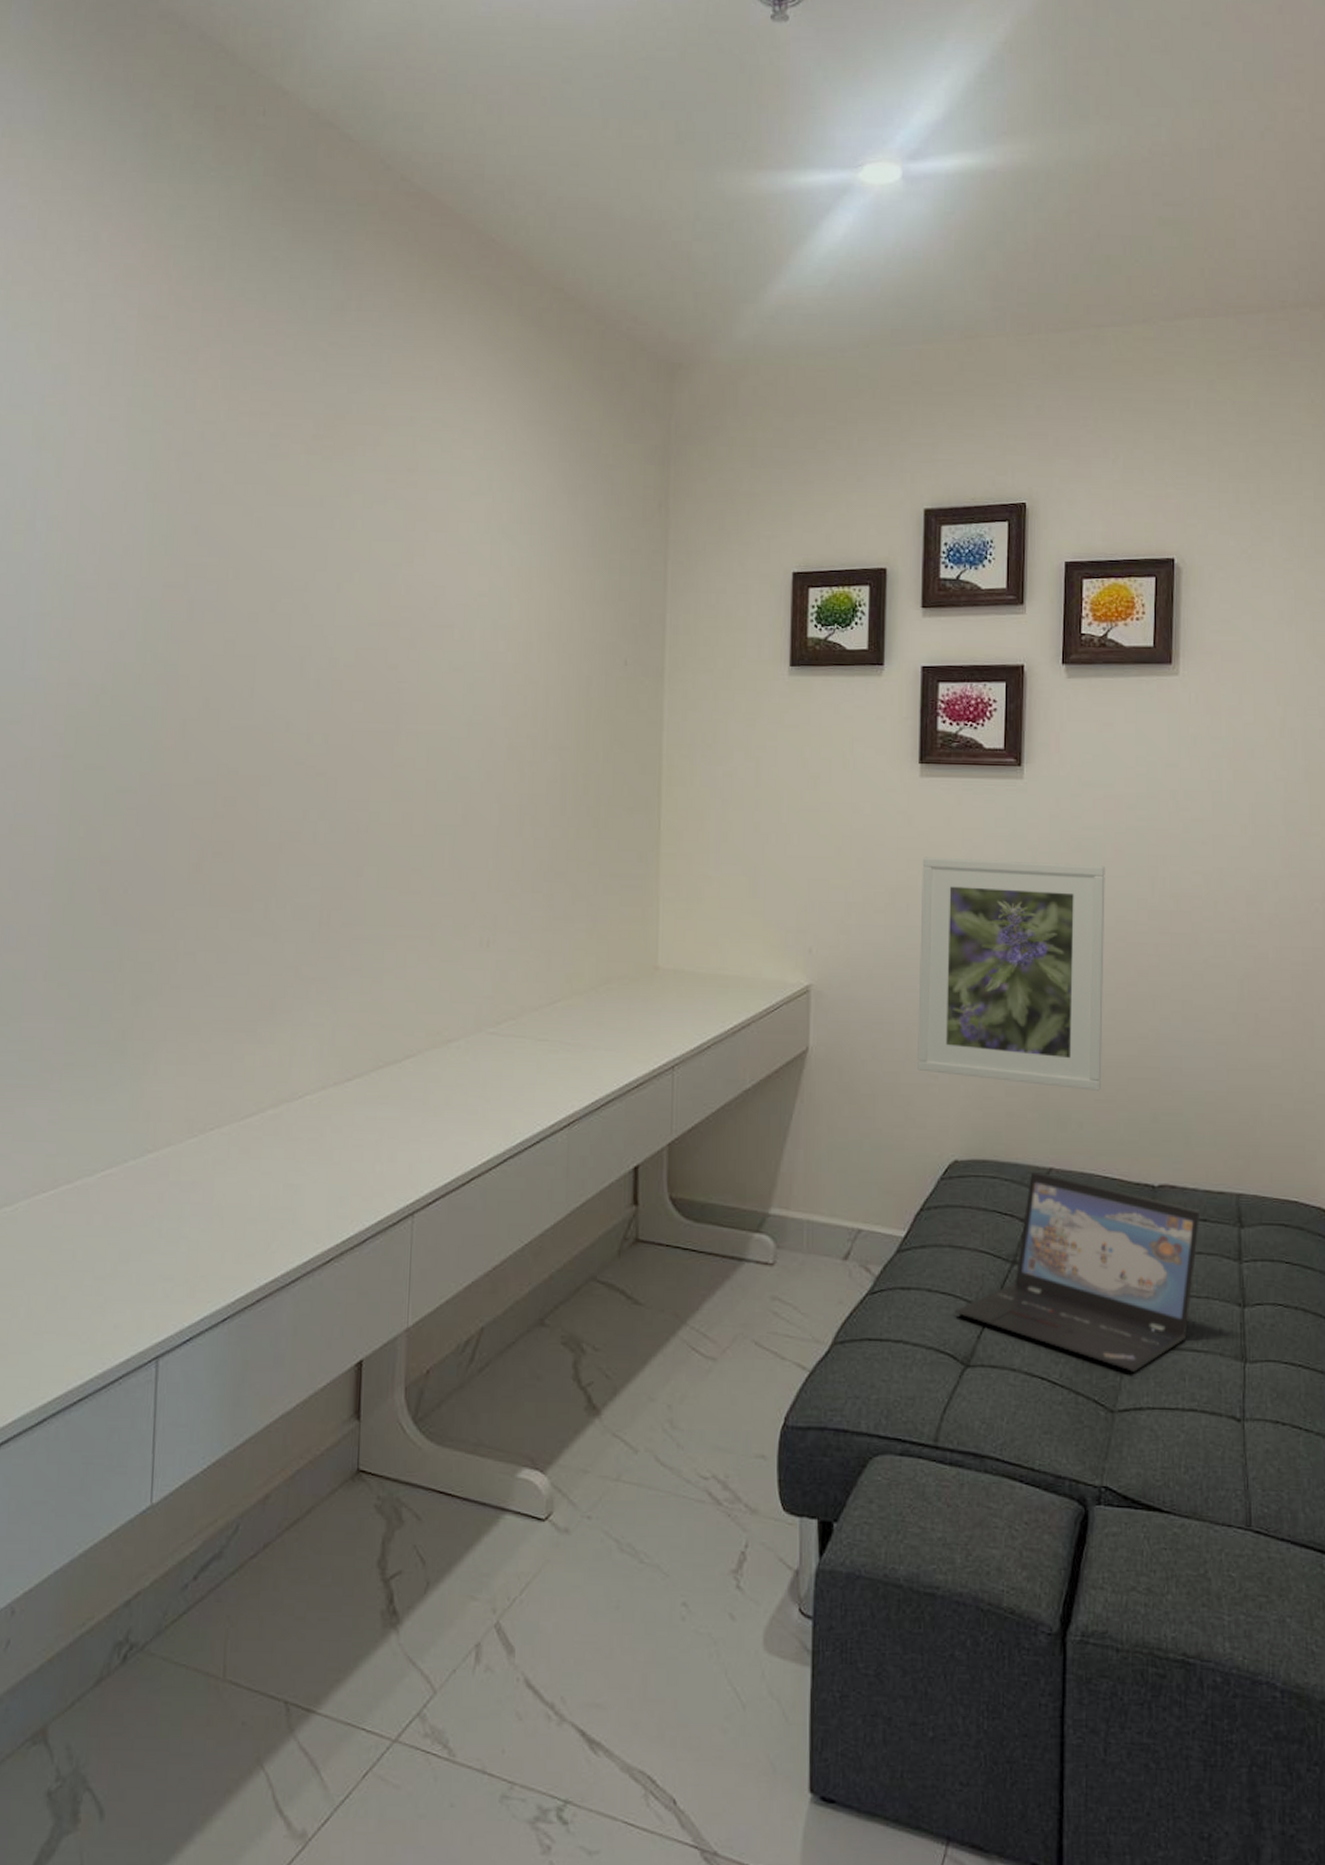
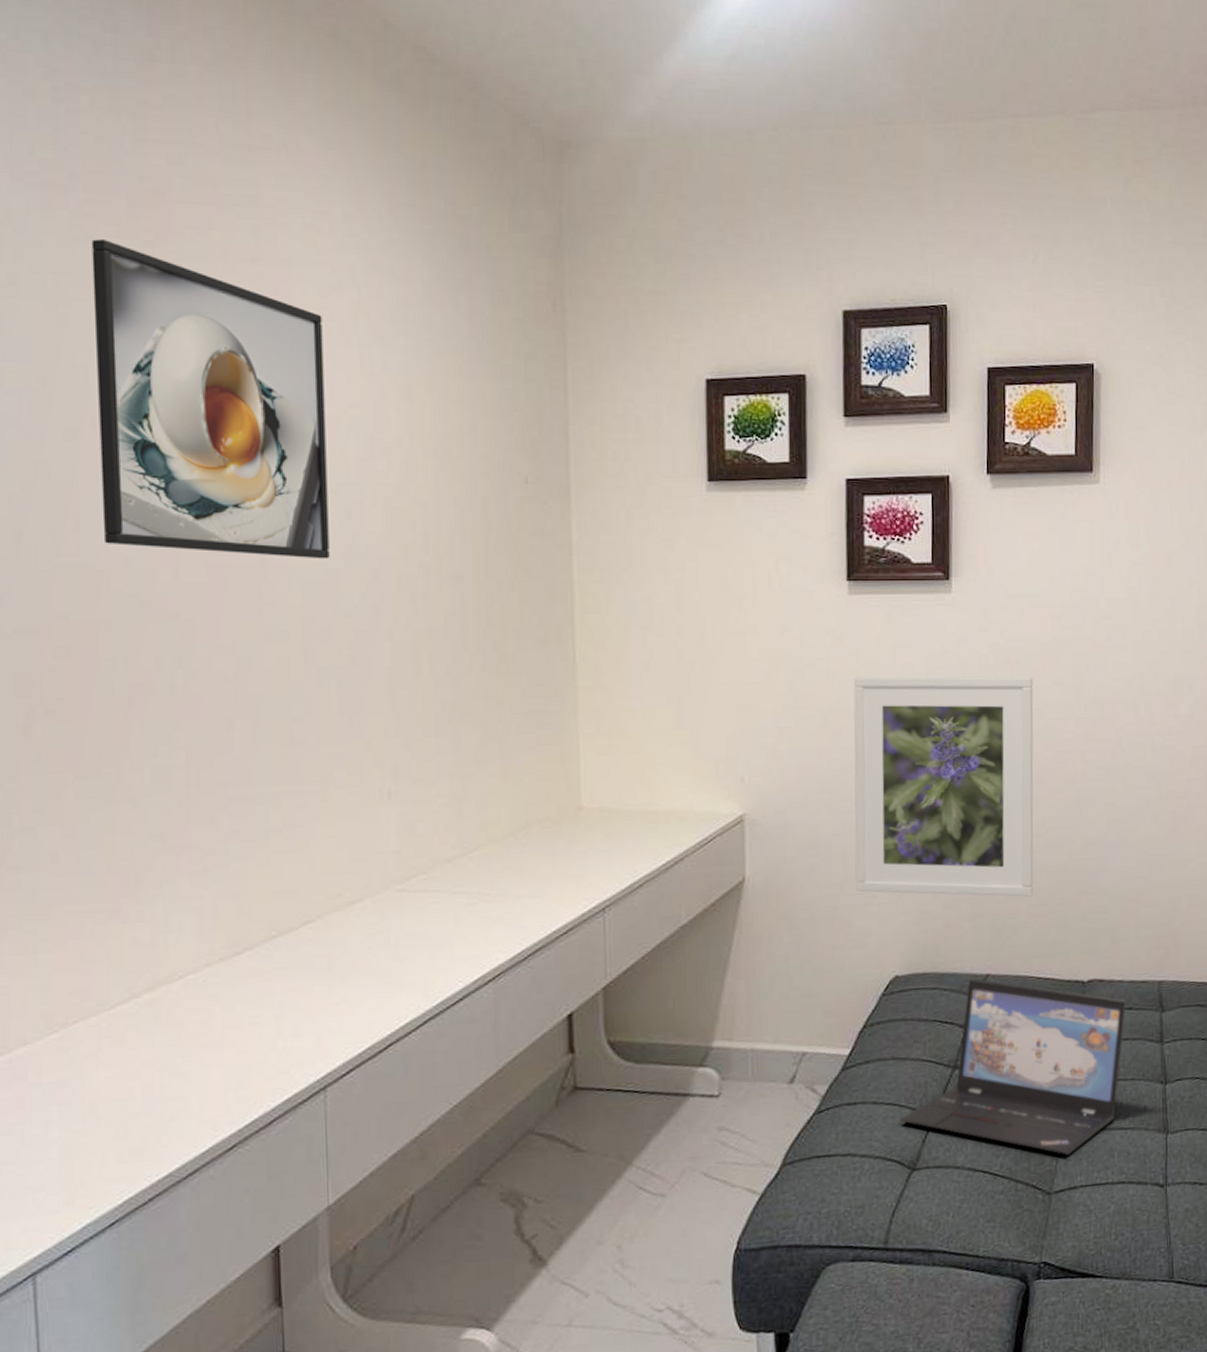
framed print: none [271,455,462,729] -> present [91,239,330,559]

